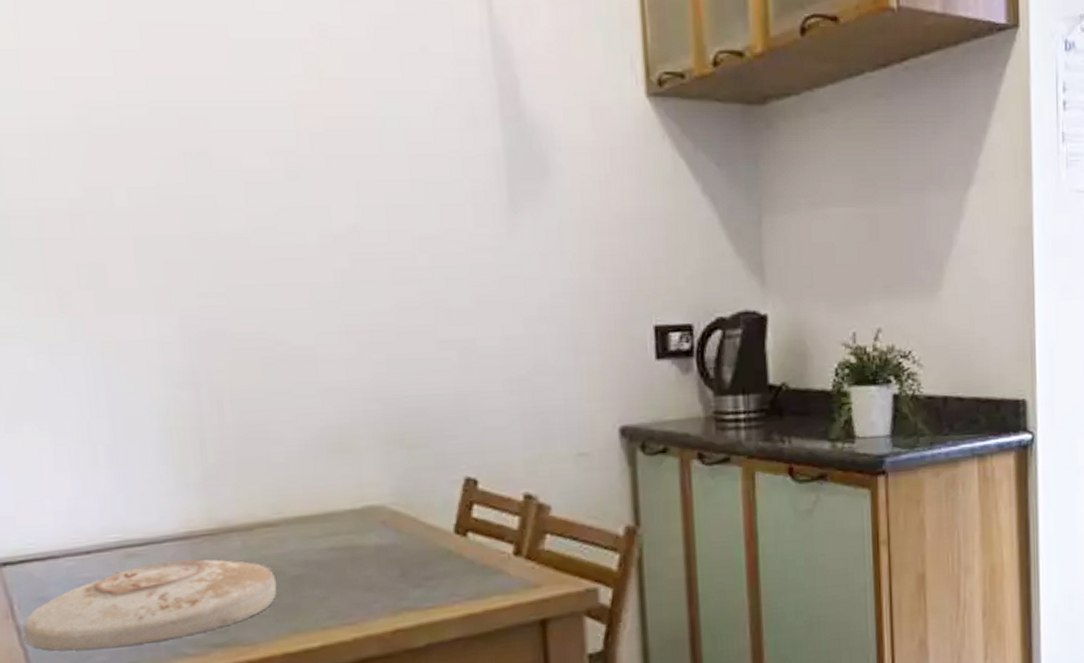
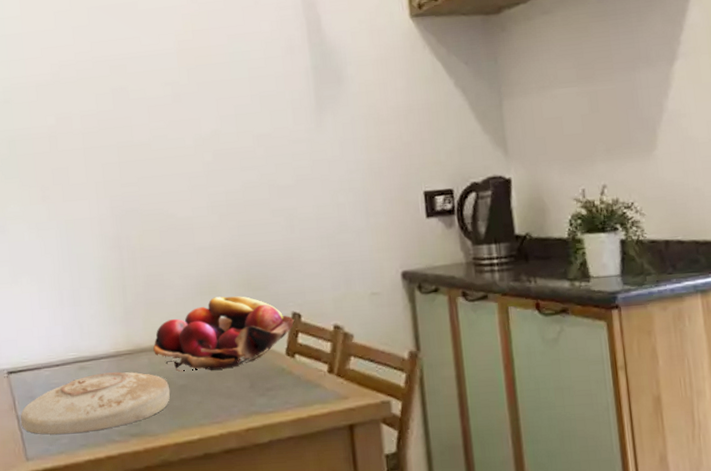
fruit basket: none [250,455,467,558] -> present [153,296,294,372]

